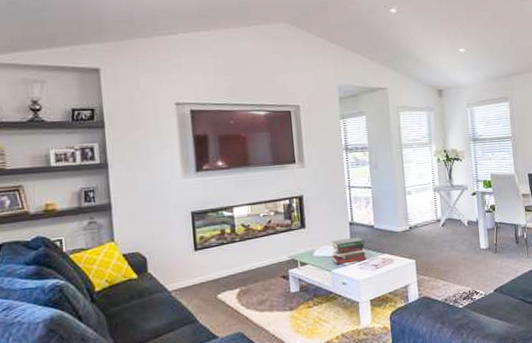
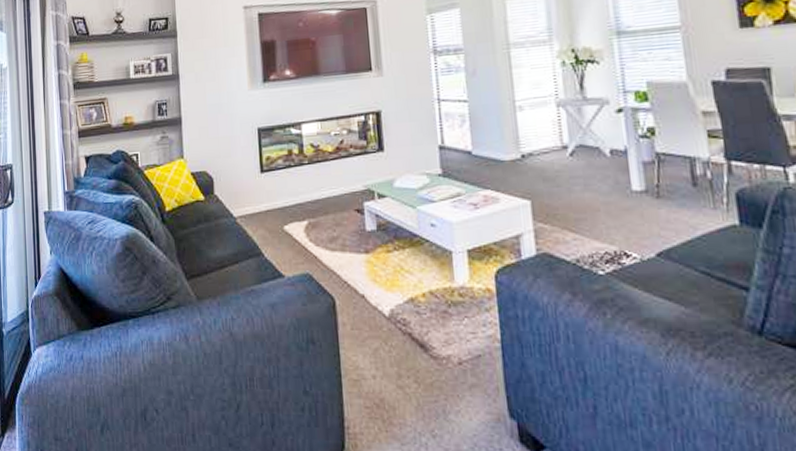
books: present [332,237,366,265] -> none [416,165,461,200]

